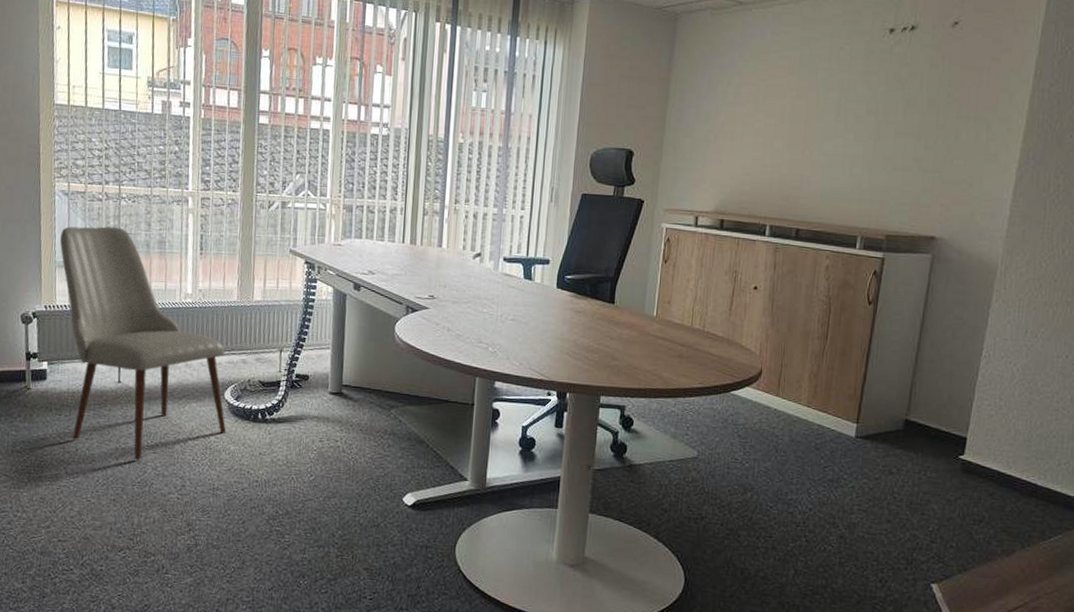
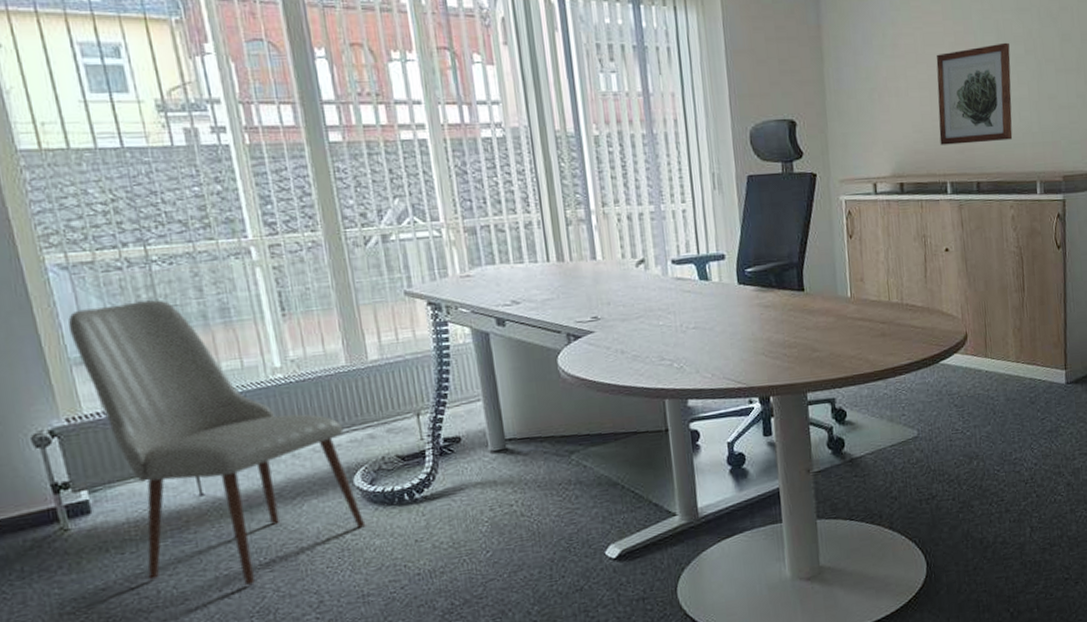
wall art: none [766,101,851,193] -> present [936,42,1013,145]

